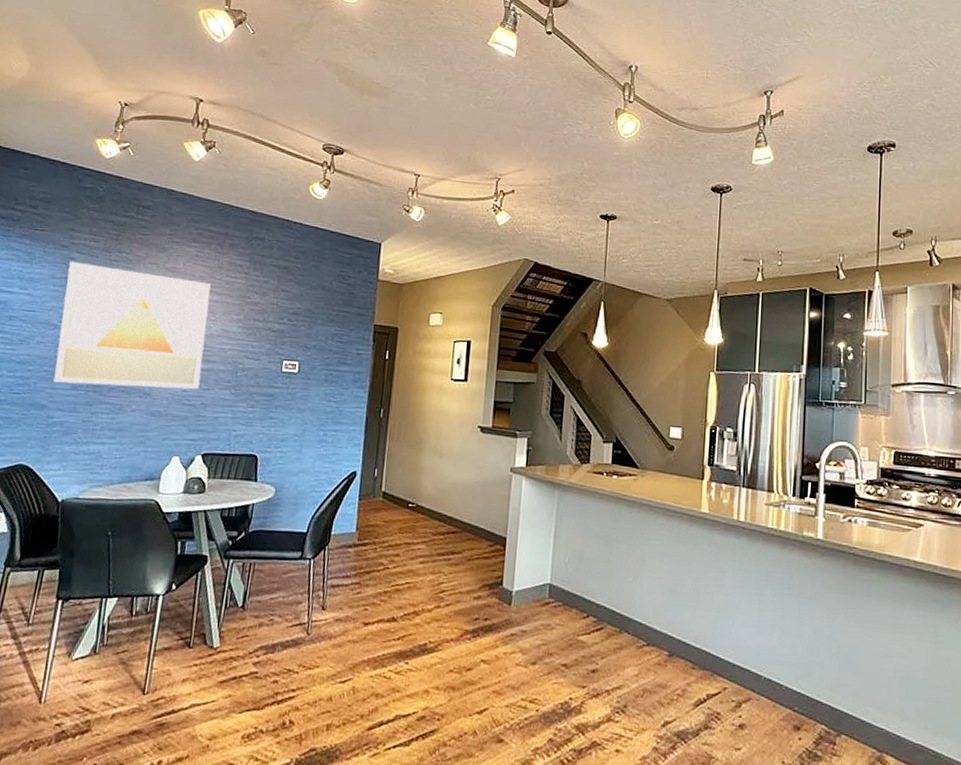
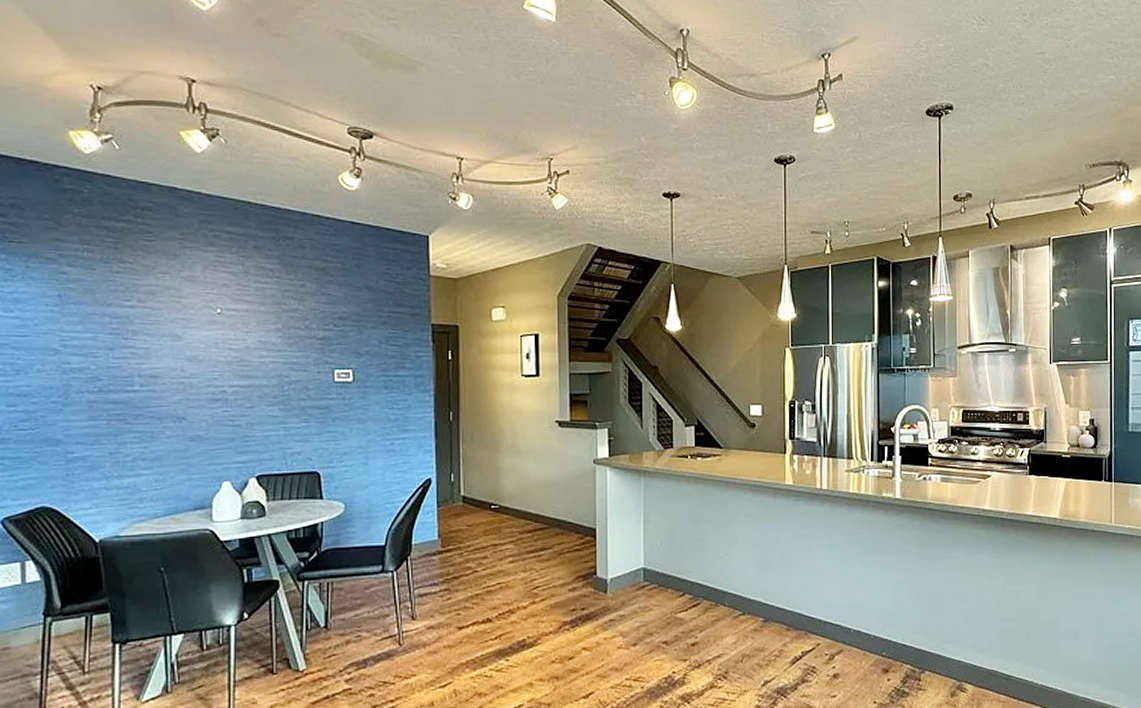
wall art: present [53,261,211,389] -> none [61,276,242,414]

